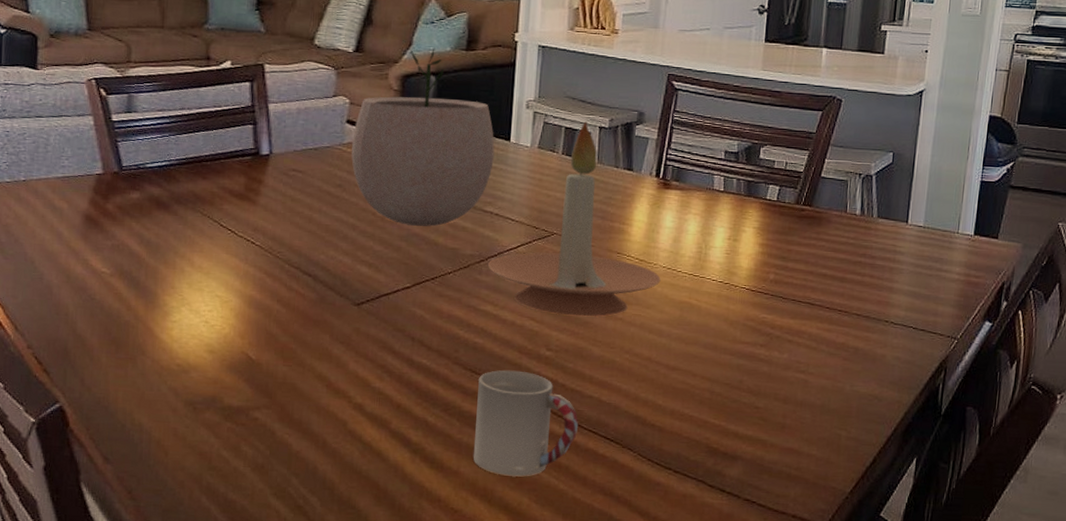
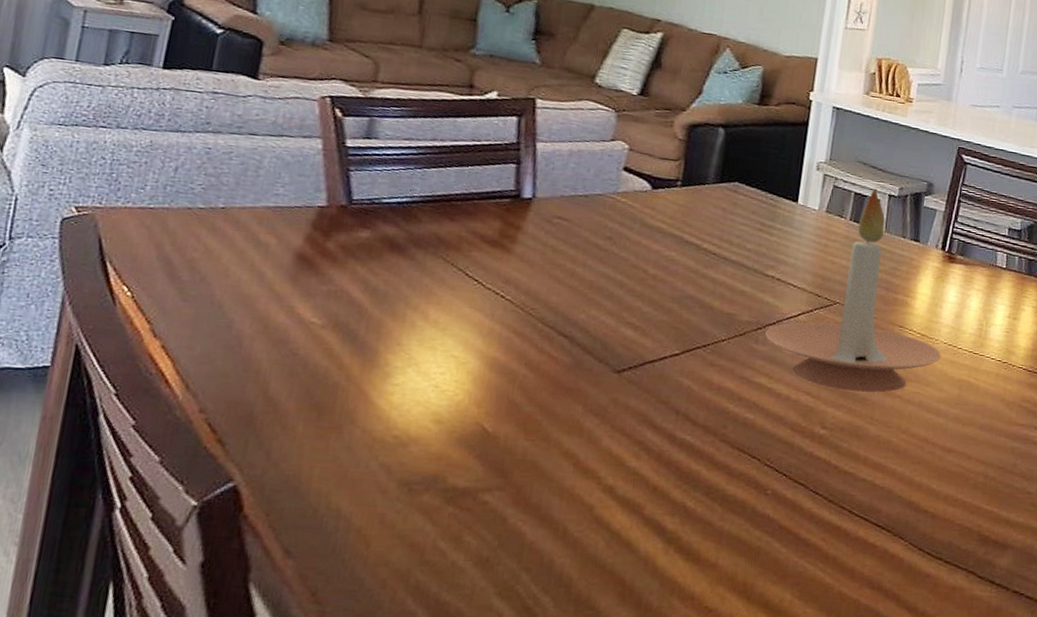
plant pot: present [351,47,495,227] -> none [625,98,782,289]
cup: present [473,370,579,477] -> none [734,449,850,570]

